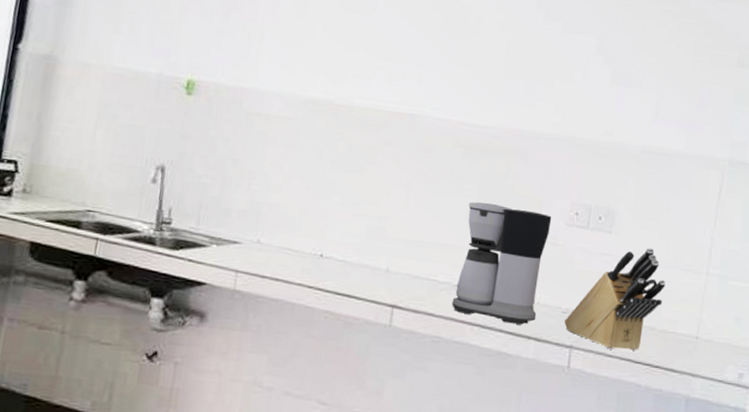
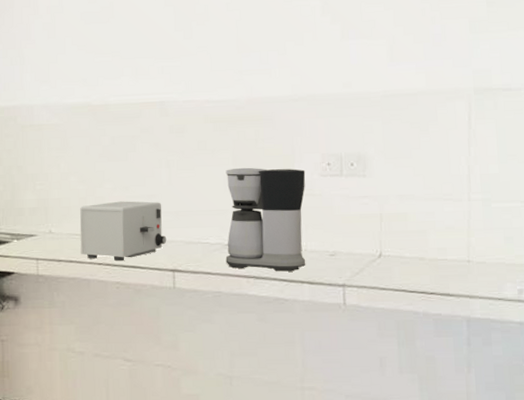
toaster: none [290,217,393,288] -> present [80,201,167,262]
knife block: present [564,248,666,351] -> none [334,184,428,283]

